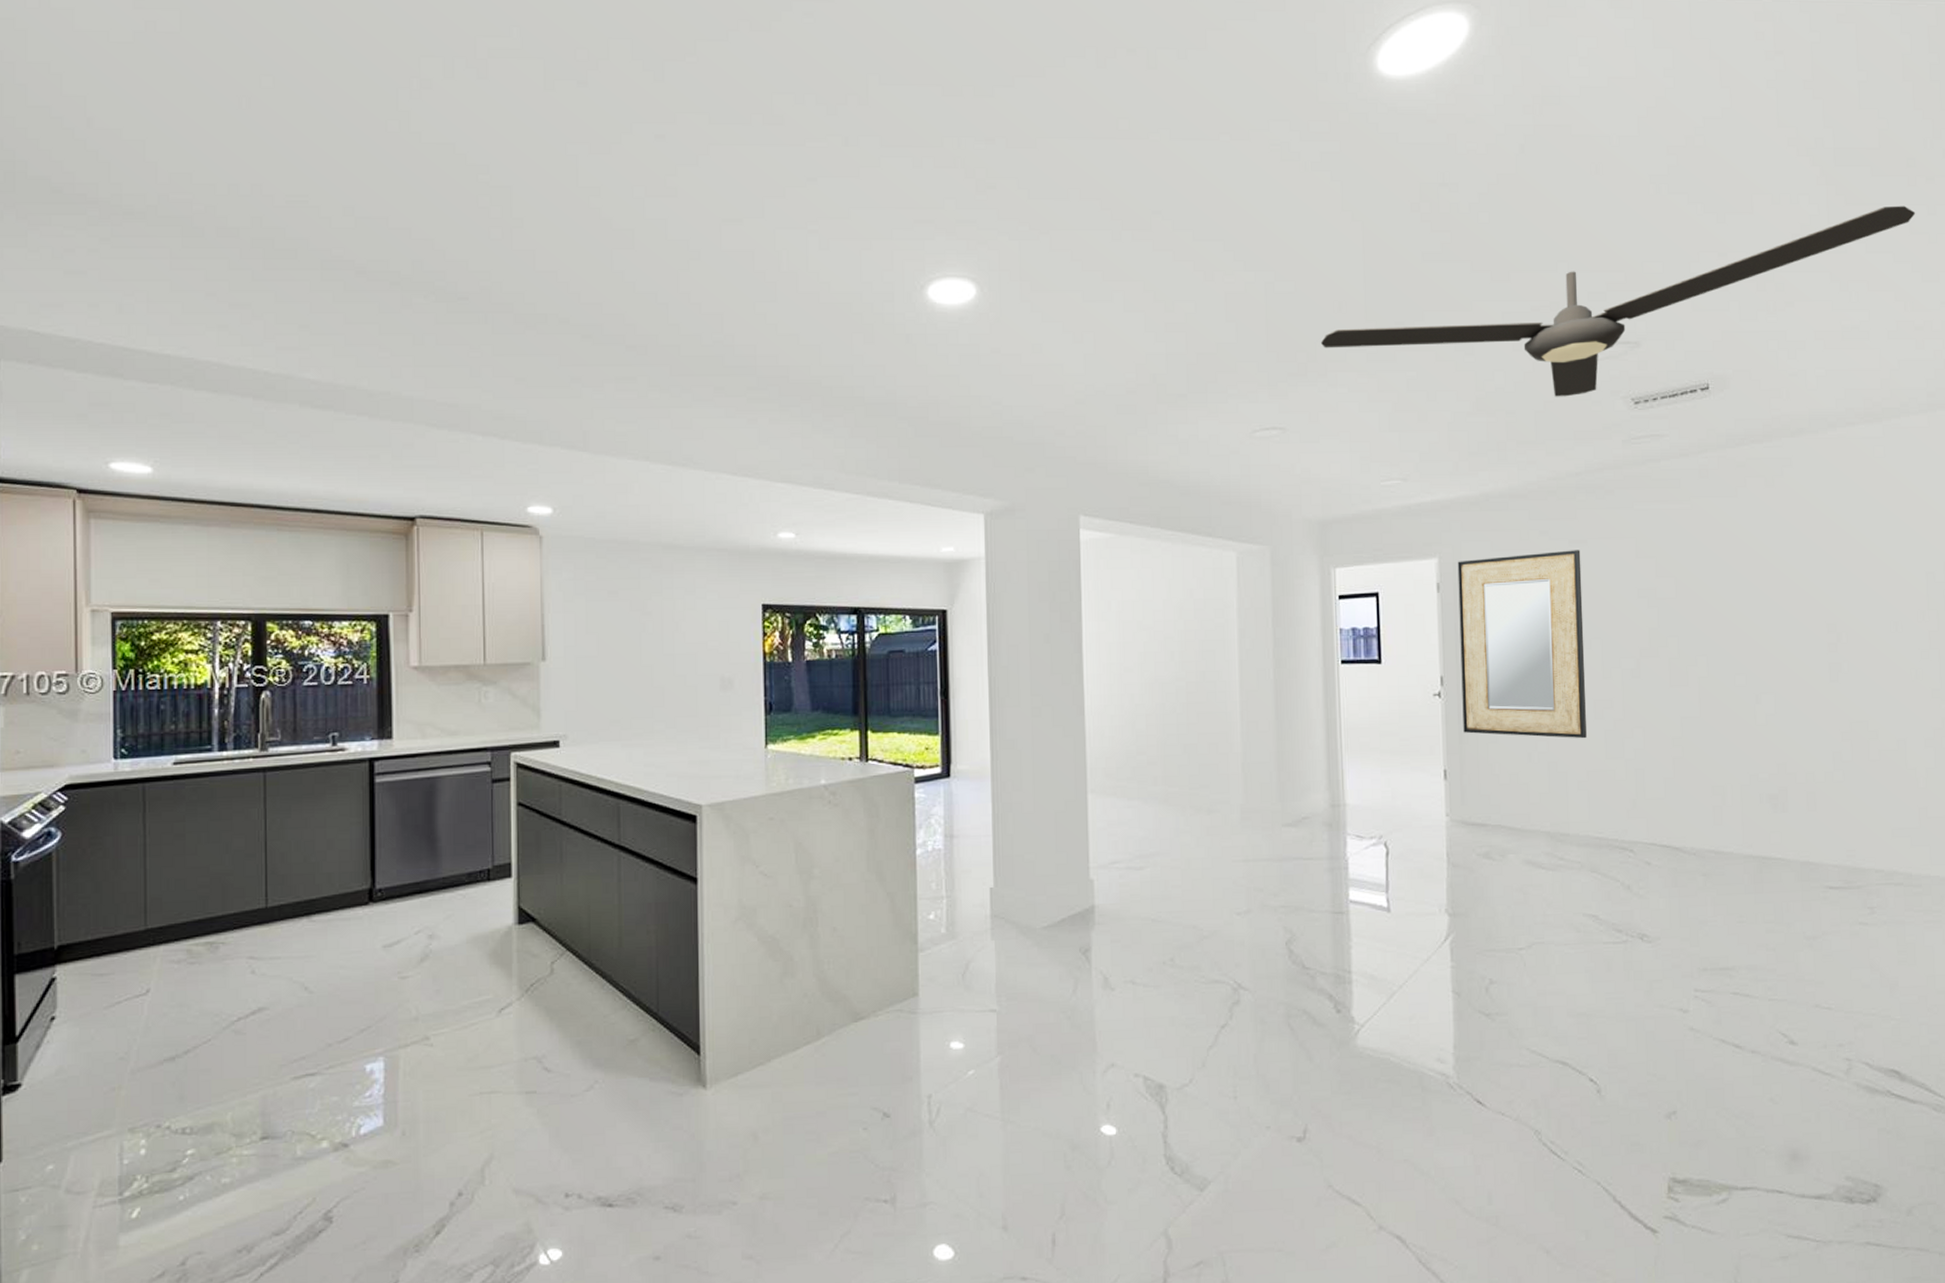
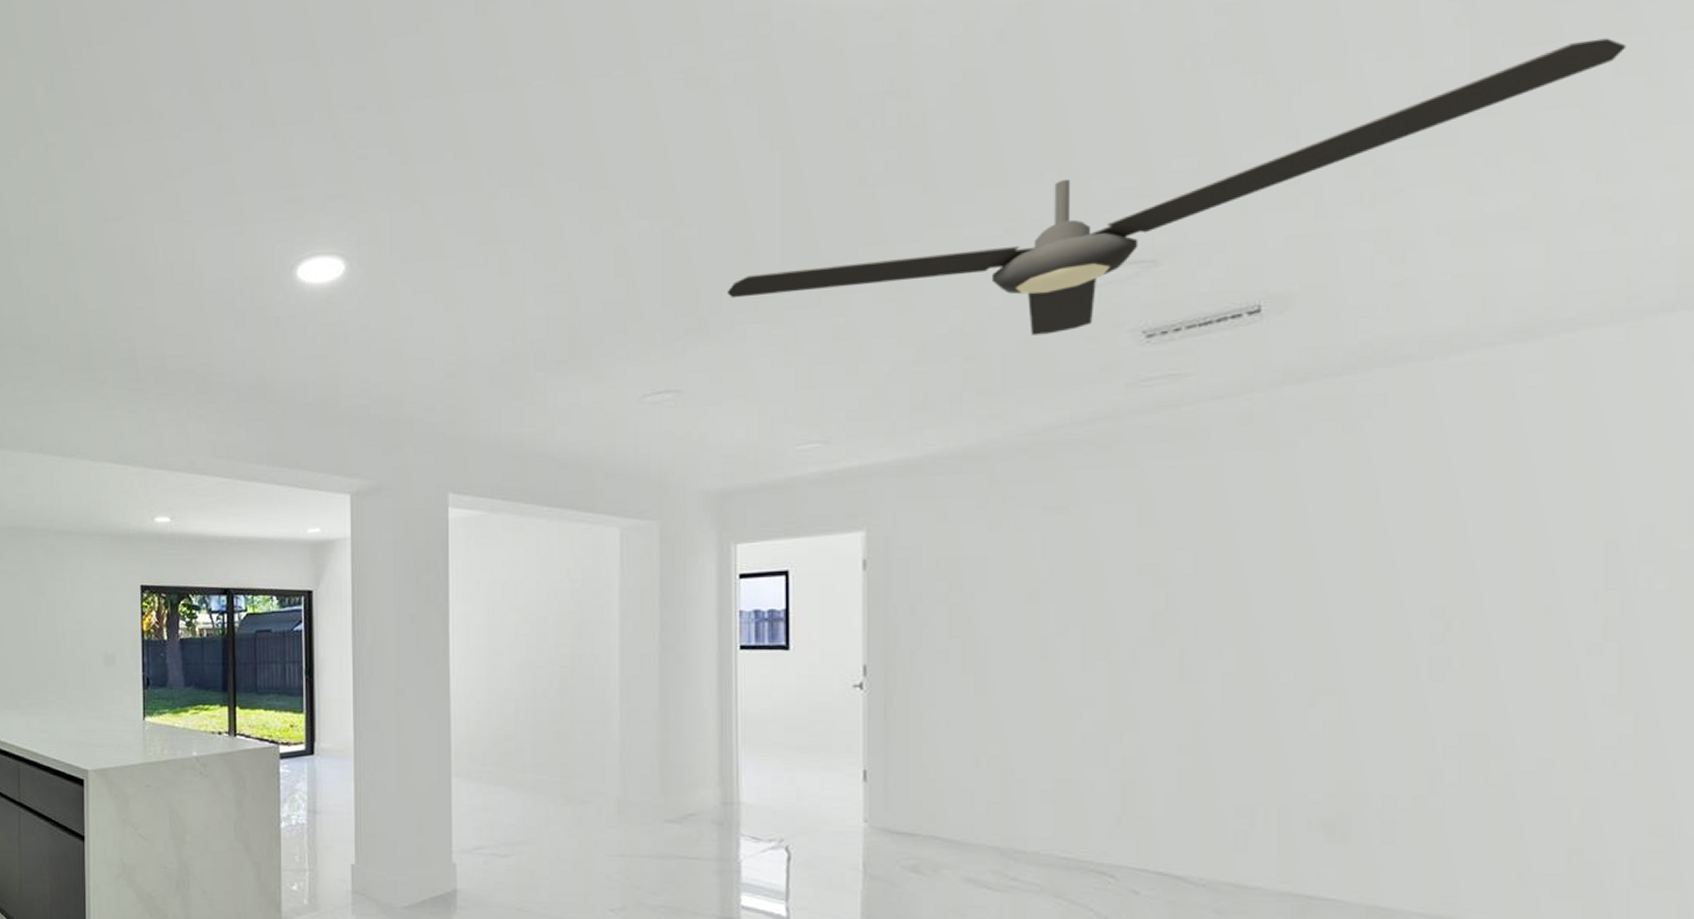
home mirror: present [1457,550,1587,739] -> none [890,518,1059,742]

